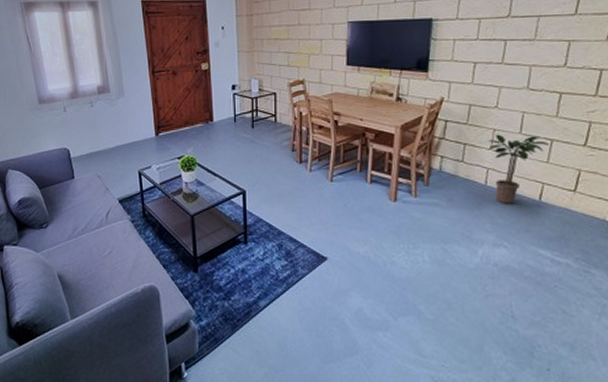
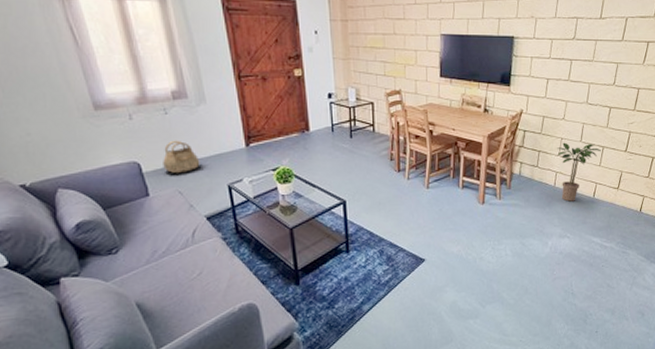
basket: none [87,129,117,159] -> present [163,140,200,173]

